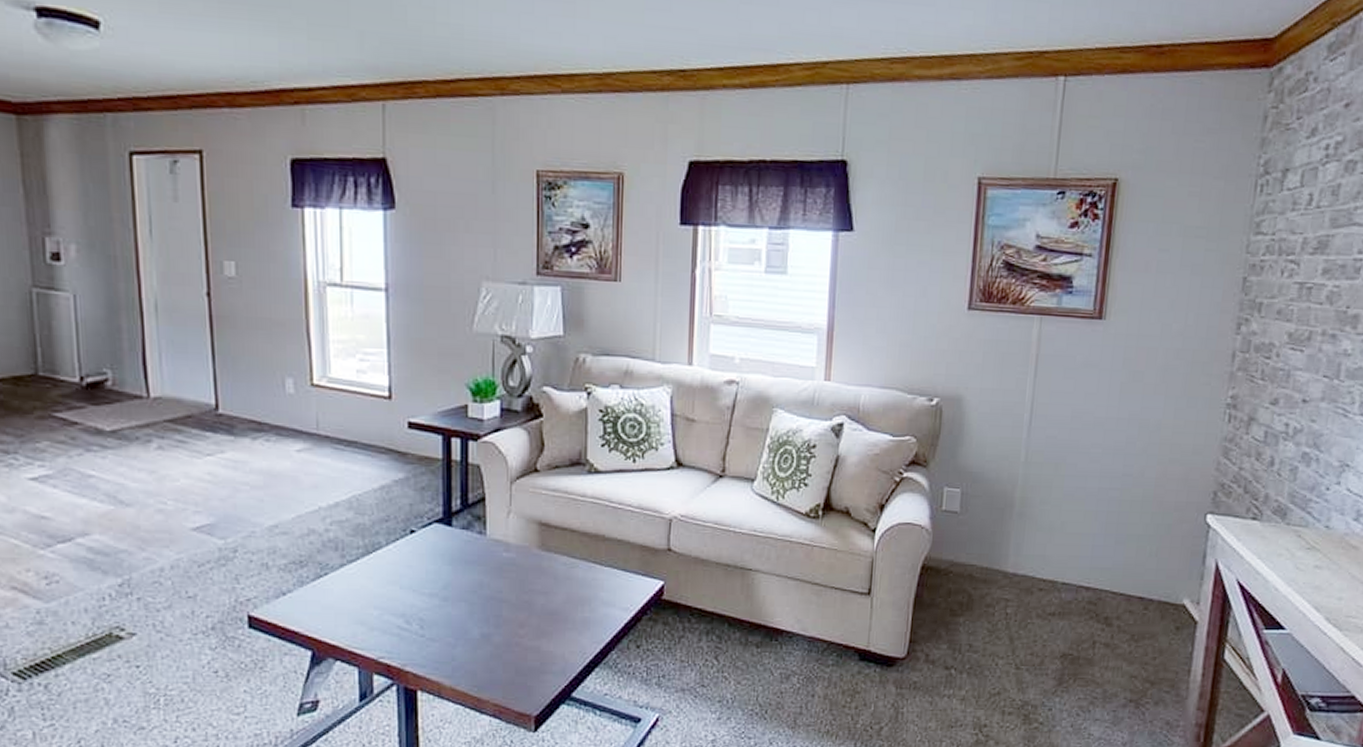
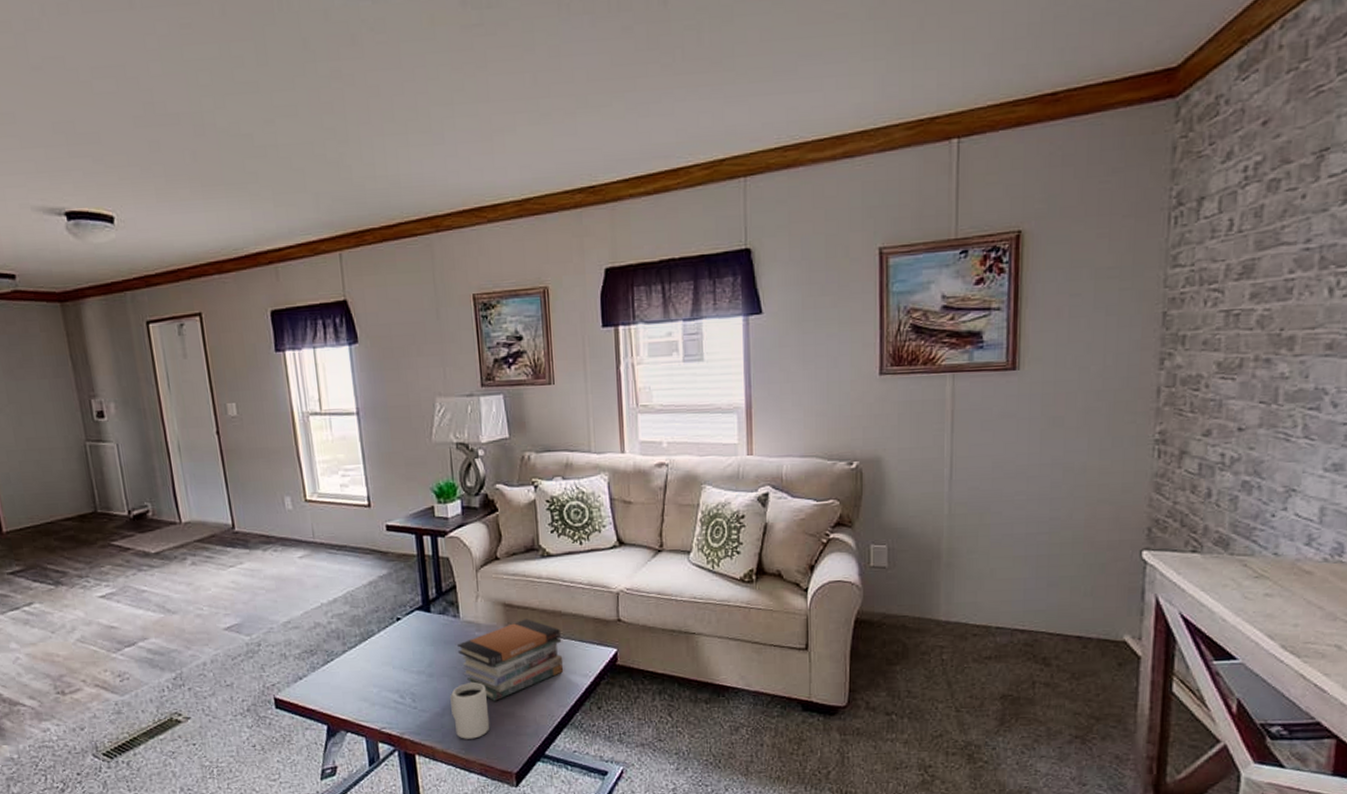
mug: none [466,610,510,675] -> present [450,682,490,739]
book stack: none [480,541,603,633] -> present [457,619,564,701]

